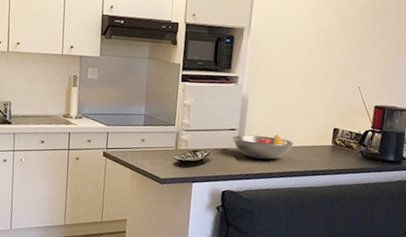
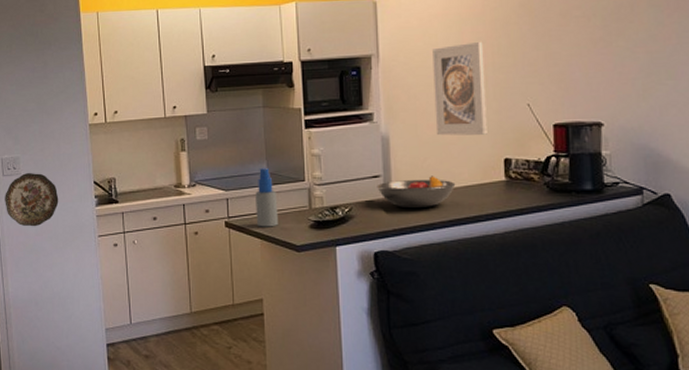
spray bottle: none [130,109,151,161] -> present [255,167,278,227]
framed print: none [286,29,334,107] -> present [432,41,487,136]

